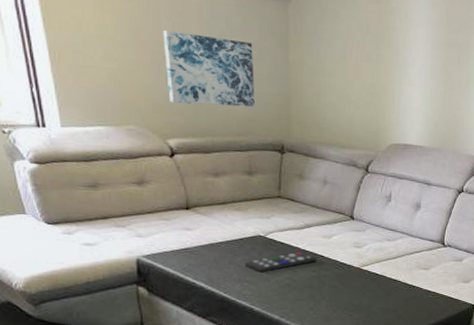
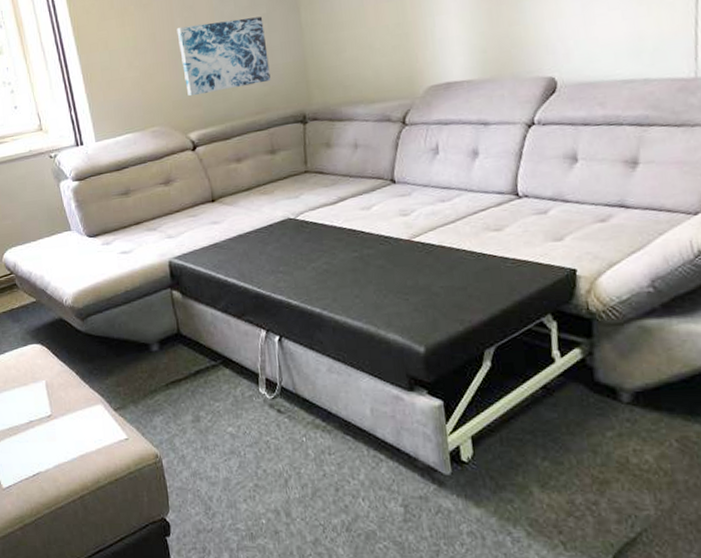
remote control: present [245,251,317,273] -> none [276,230,357,260]

